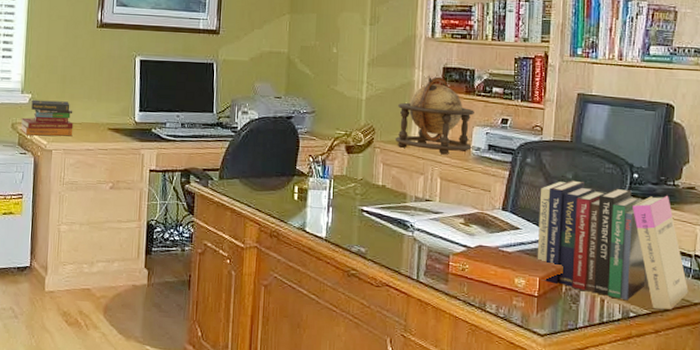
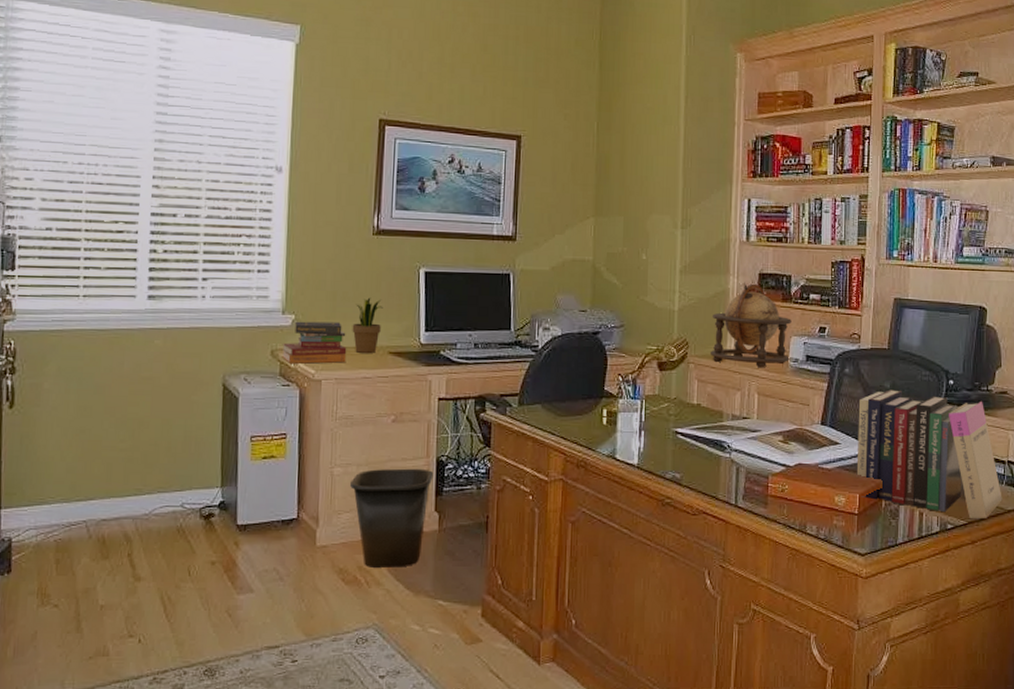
waste bin: none [74,228,144,315] -> present [350,468,434,568]
potted plant: none [78,81,104,129] -> present [352,297,383,353]

